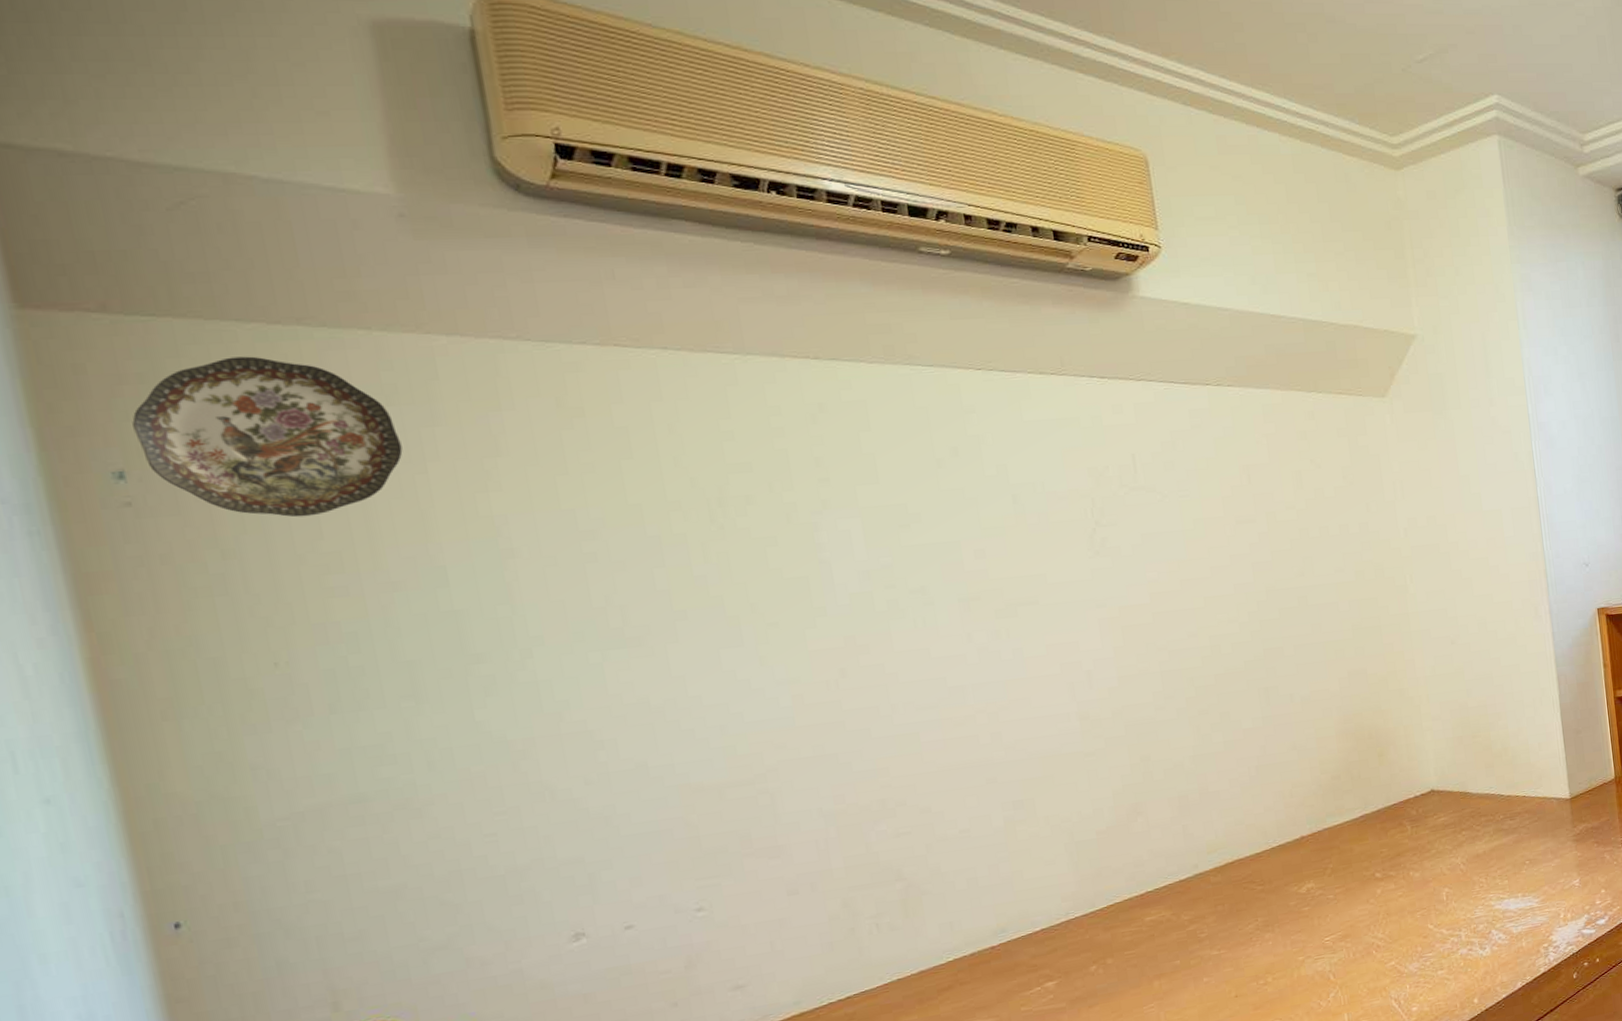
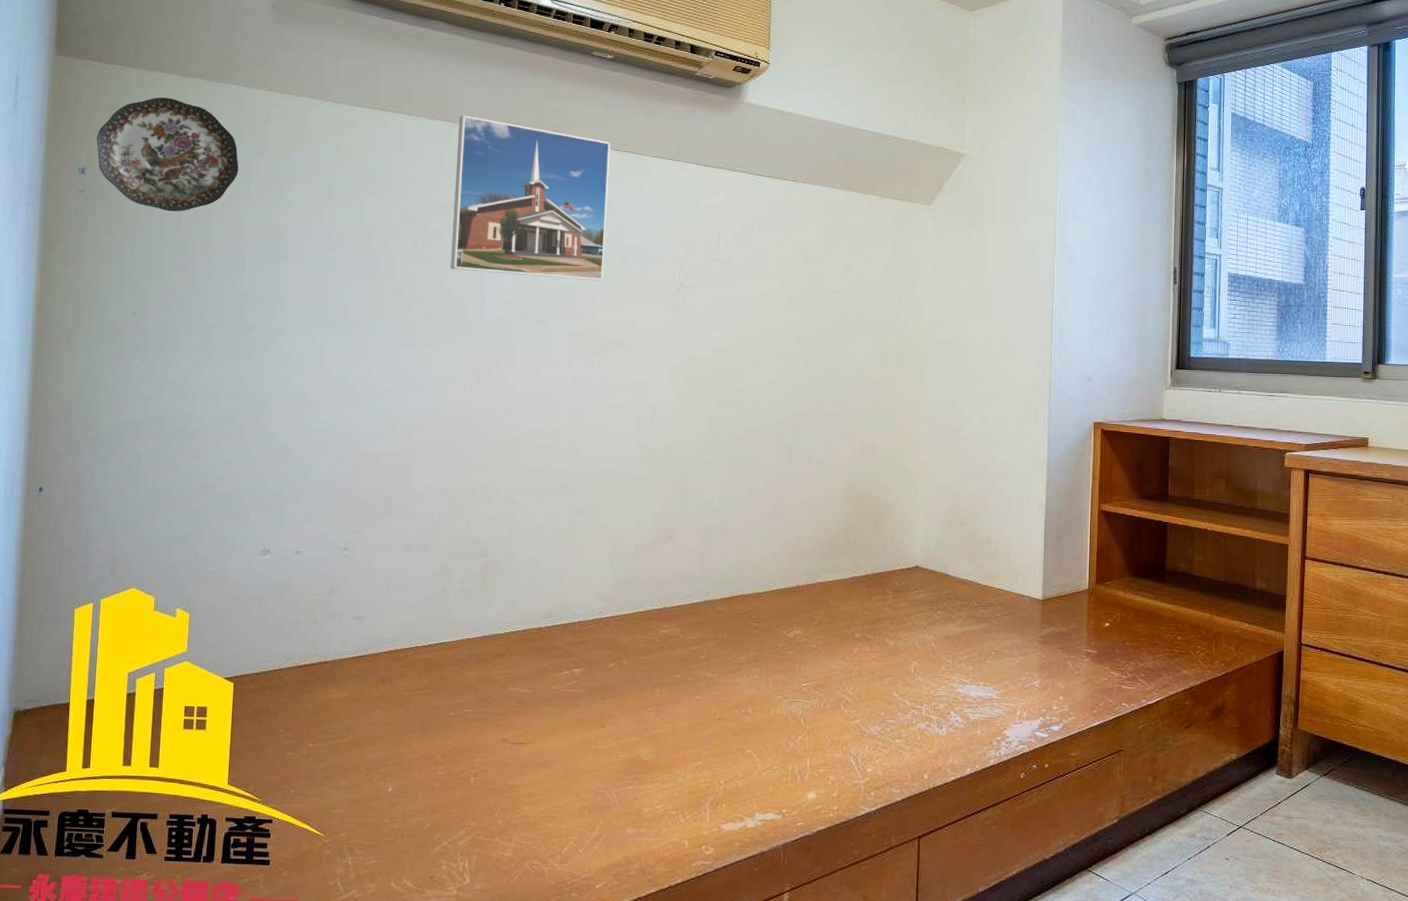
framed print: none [742,342,992,543] -> present [451,115,611,281]

